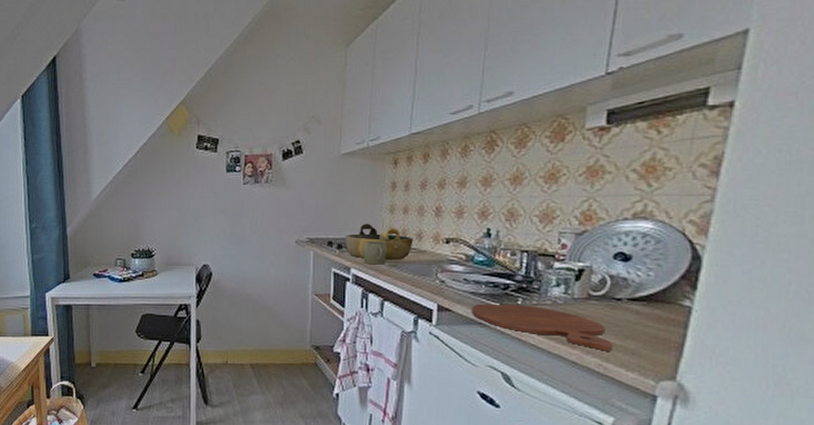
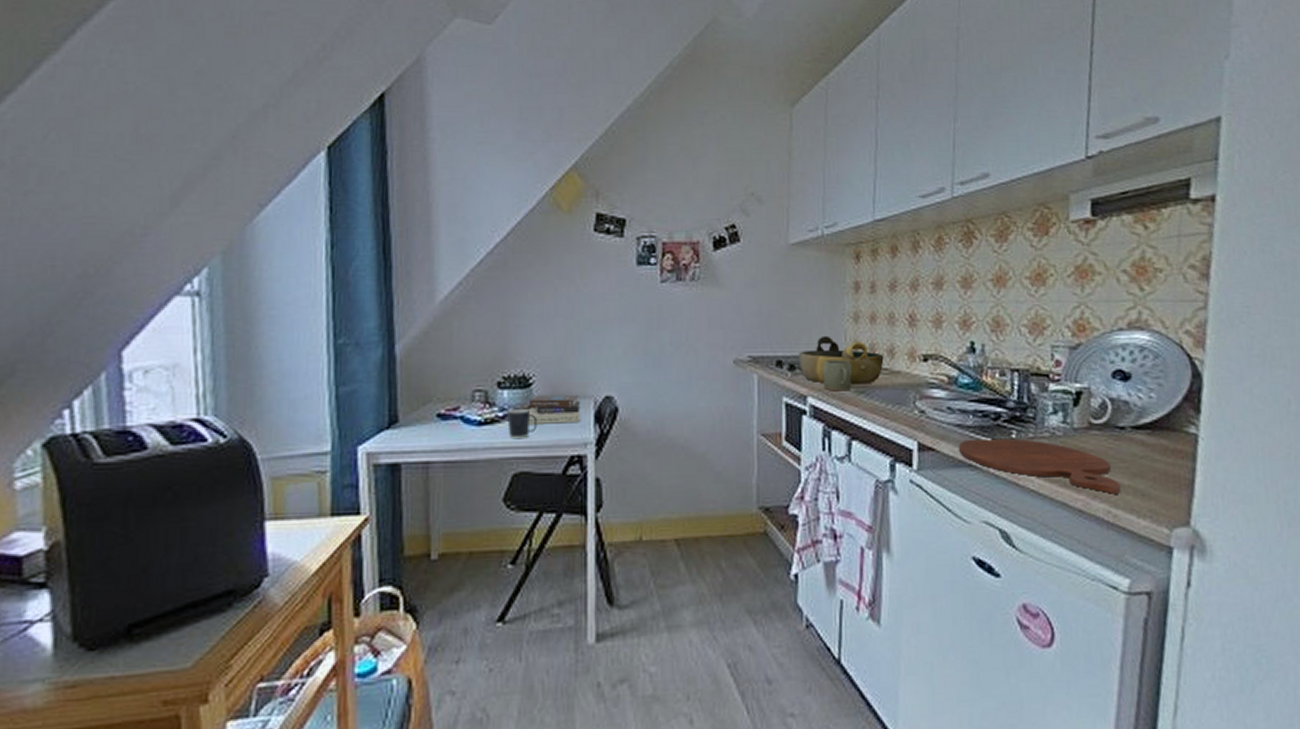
mug: none [137,271,158,292] -> present [506,408,538,440]
books: none [151,262,187,283] -> present [528,394,581,424]

